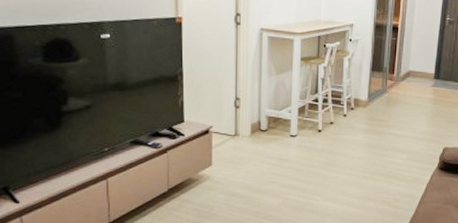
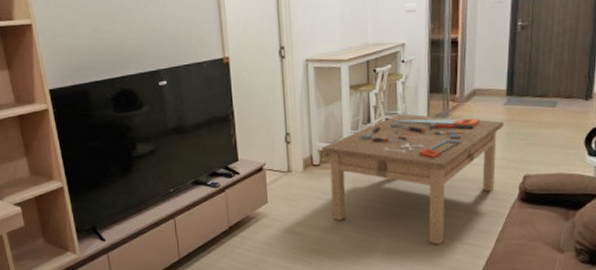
coffee table: none [270,87,431,207] -> present [321,114,504,245]

